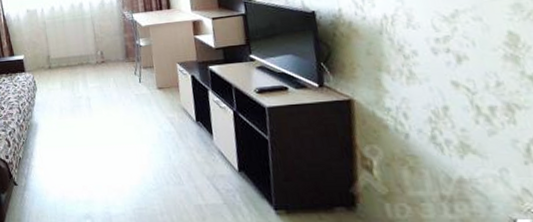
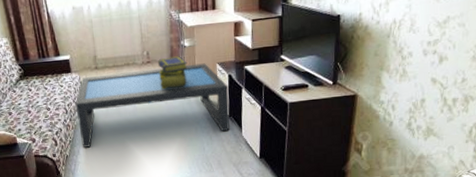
coffee table: none [29,63,198,150] -> present [75,63,230,148]
stack of books: none [112,56,145,89] -> present [157,56,188,89]

